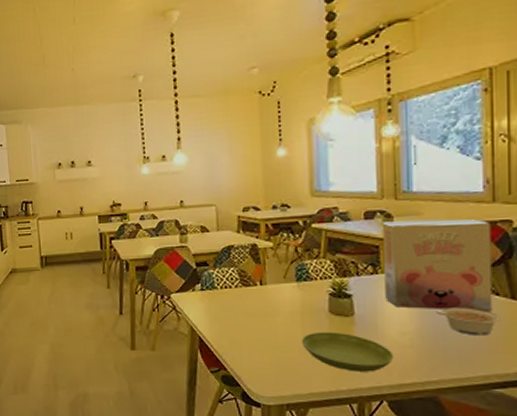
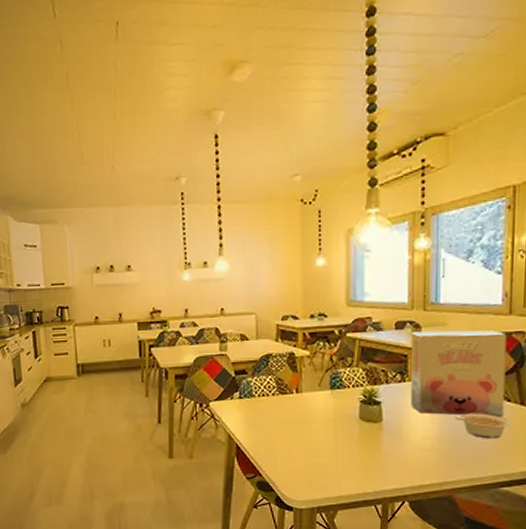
saucer: present [301,331,394,372] -> none [333,437,416,475]

